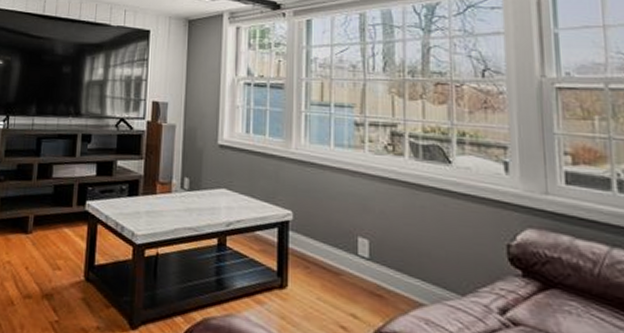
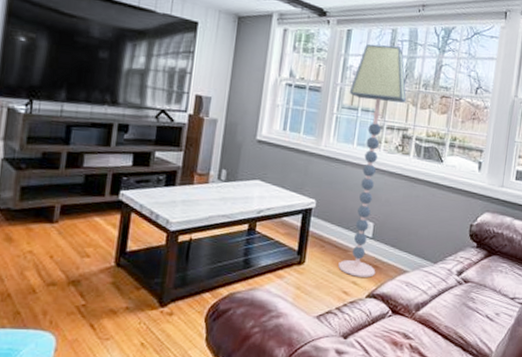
floor lamp: none [317,31,390,310] -> present [338,44,407,278]

